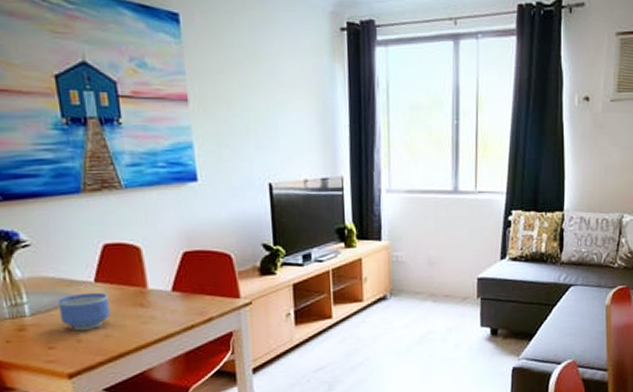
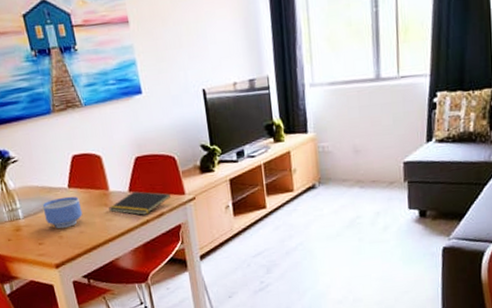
notepad: none [145,291,222,319] -> present [109,191,171,215]

